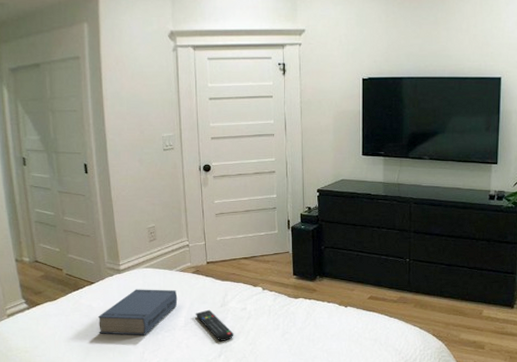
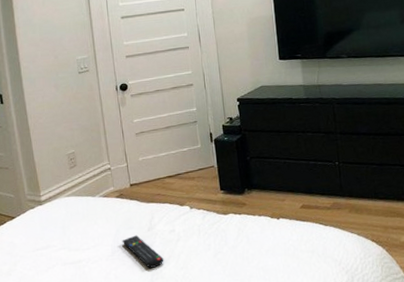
book: present [97,289,178,335] -> none [20,217,103,272]

